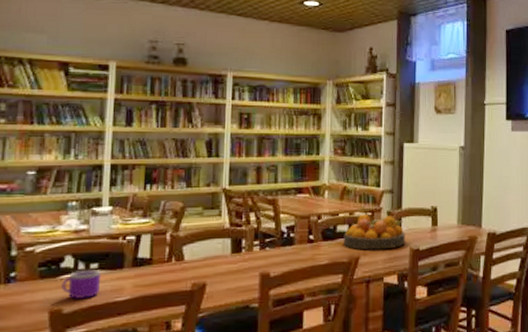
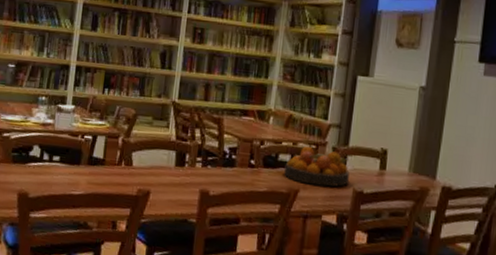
mug: present [61,270,100,300] -> none [29,160,61,188]

